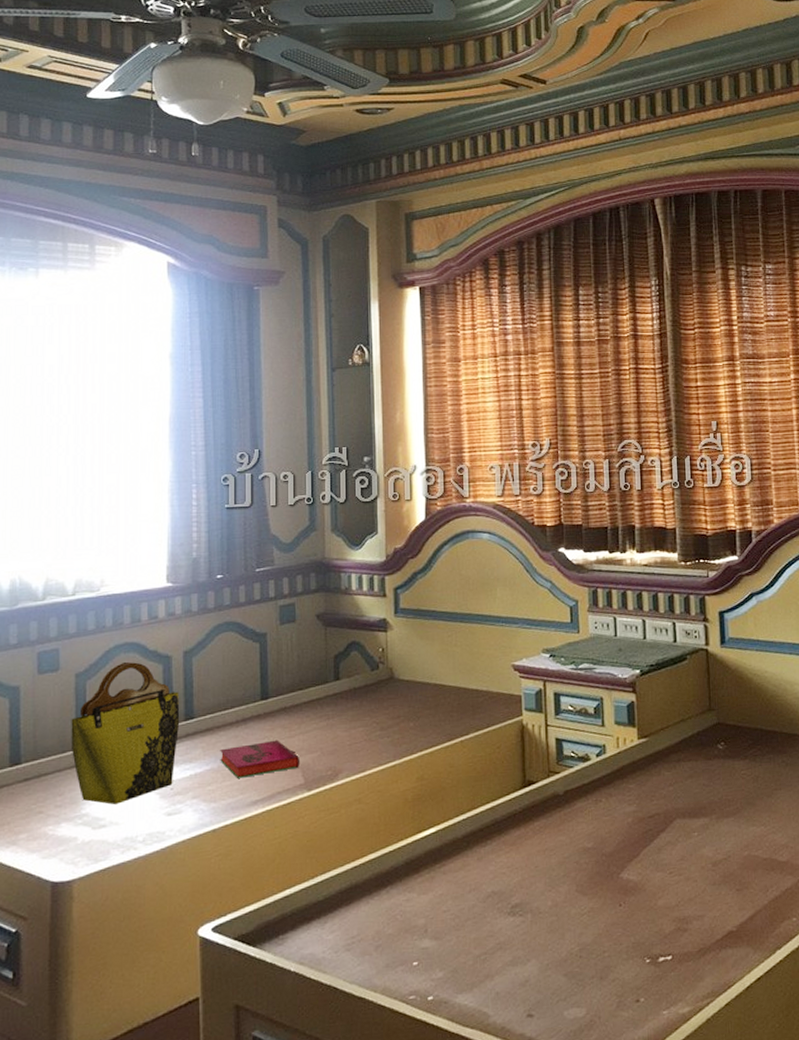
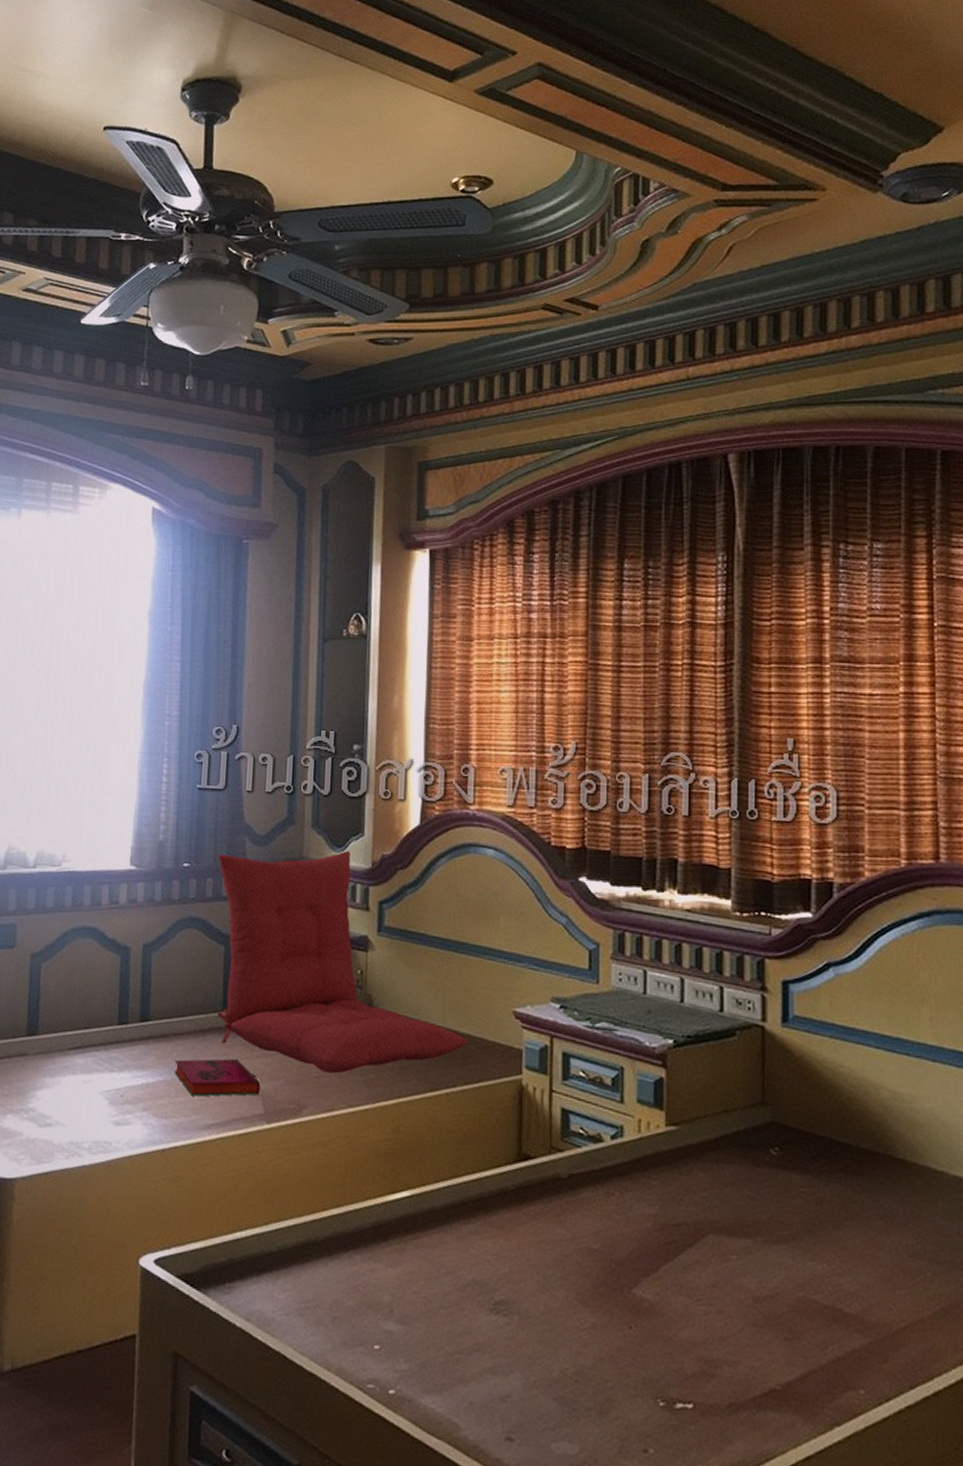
tote bag: present [71,661,180,804] -> none [22,947,136,1103]
seat cushion: none [249,548,477,740] -> present [218,851,469,1074]

